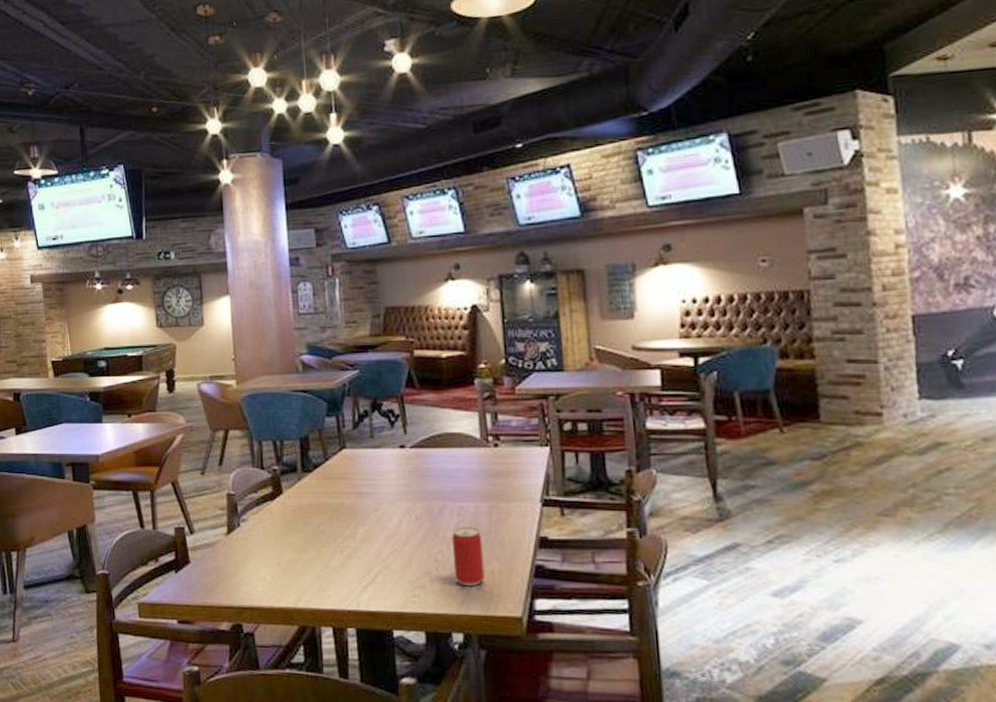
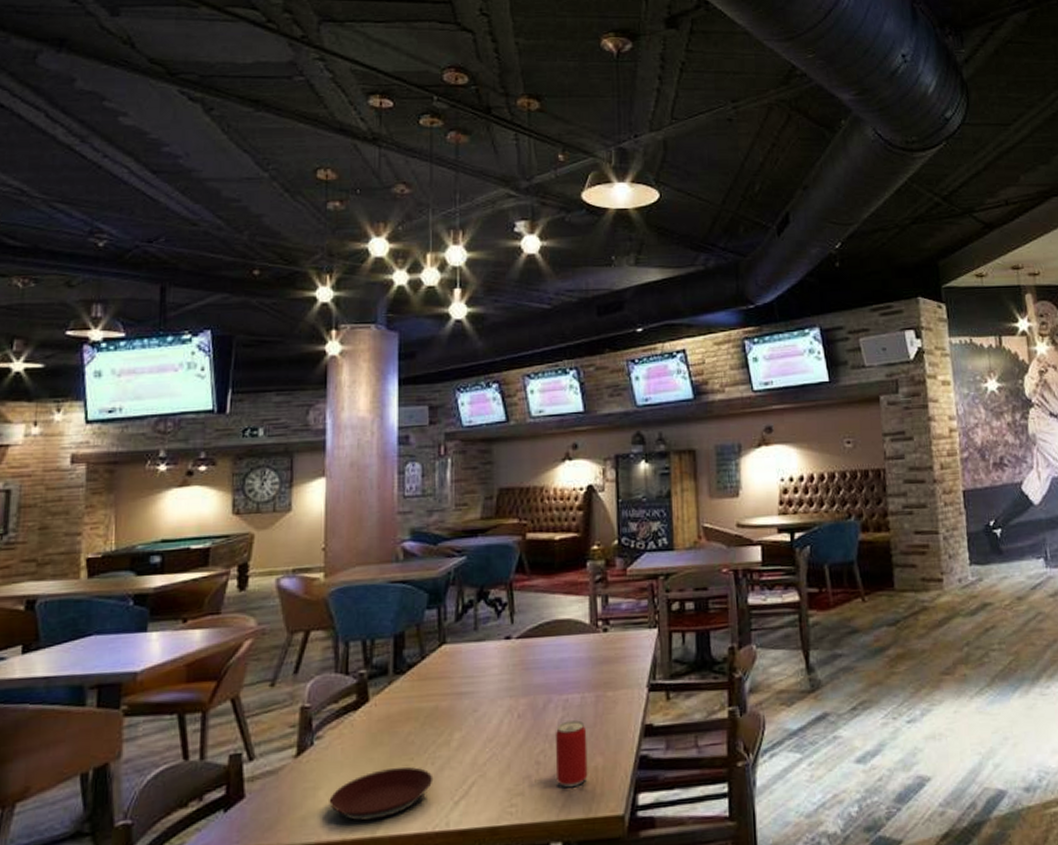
plate: none [257,551,343,594] -> present [329,766,434,821]

